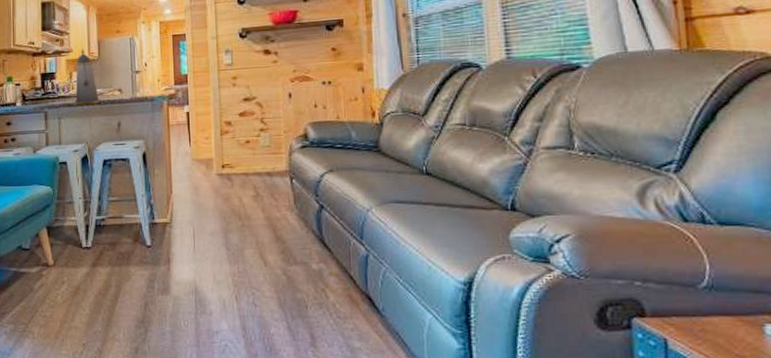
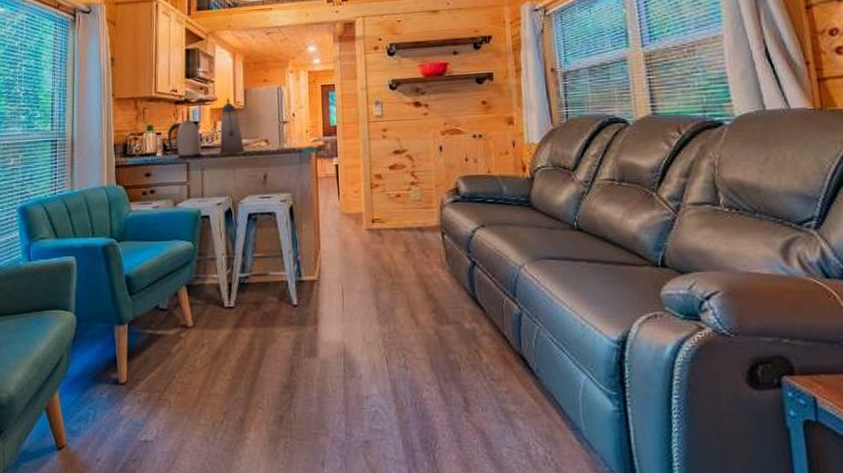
kettle: none [26,72,59,109] -> present [167,121,202,159]

